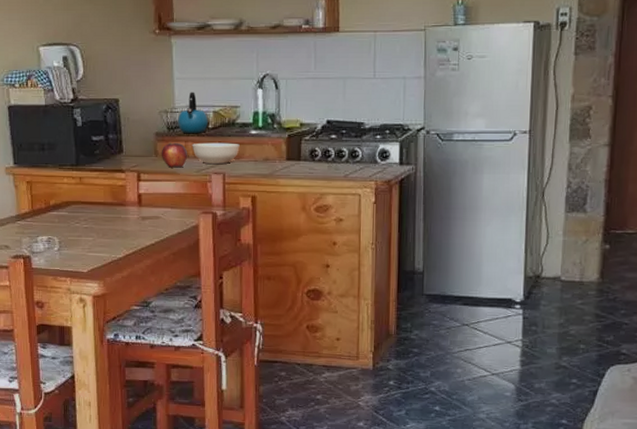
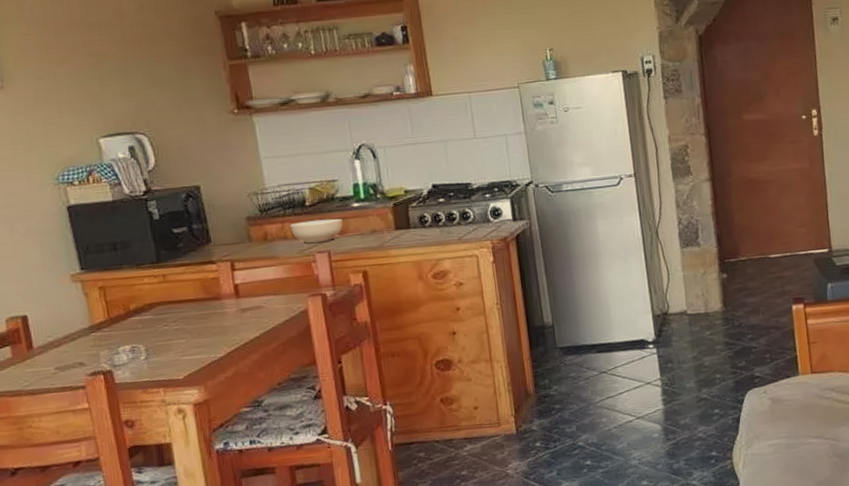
fruit: present [161,142,188,168] -> none [255,224,287,253]
kettle: present [177,92,208,134] -> none [269,170,305,215]

